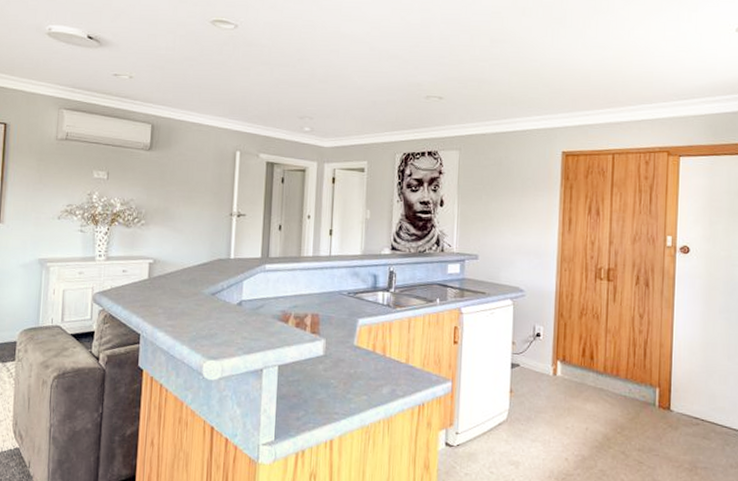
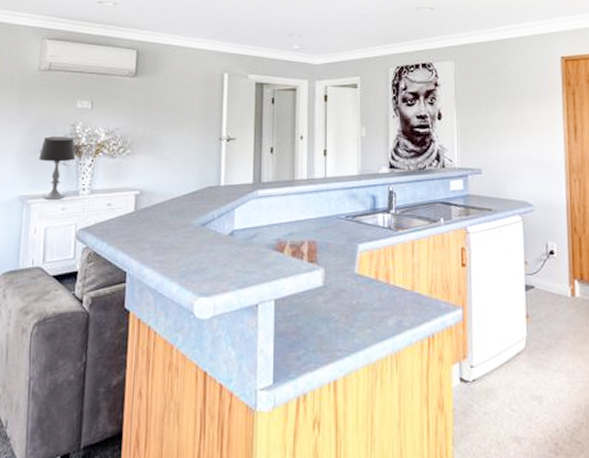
table lamp: none [57,204,92,265] -> present [39,136,76,201]

